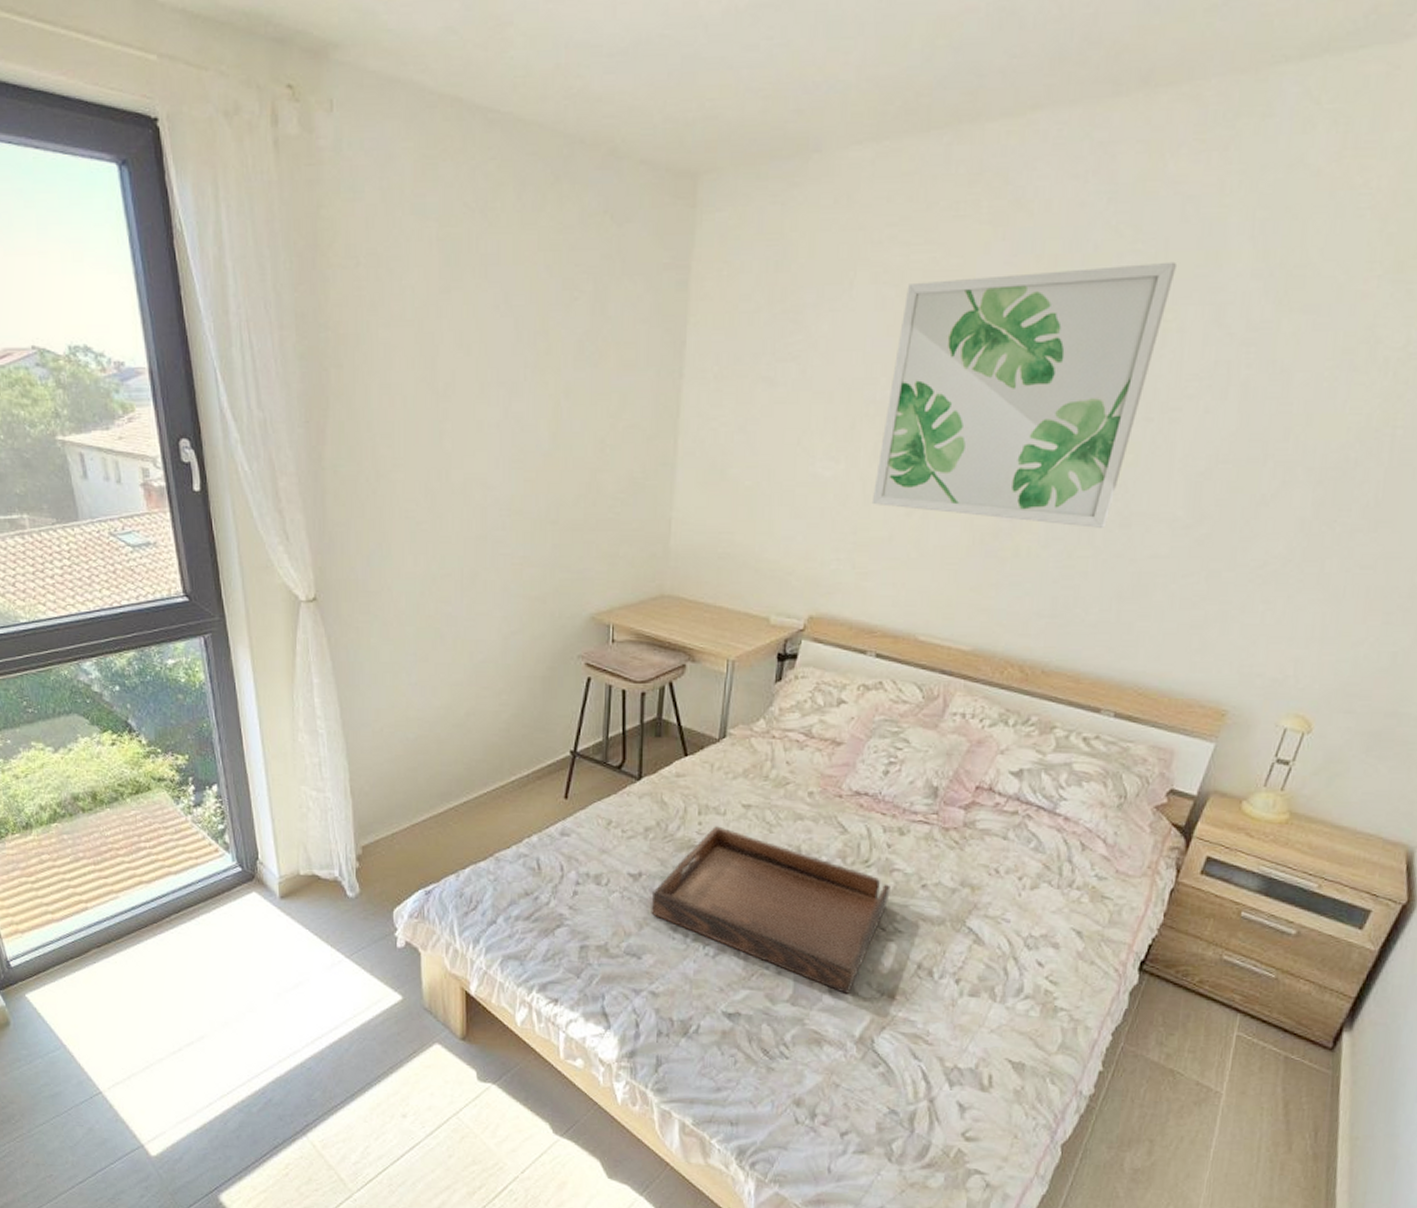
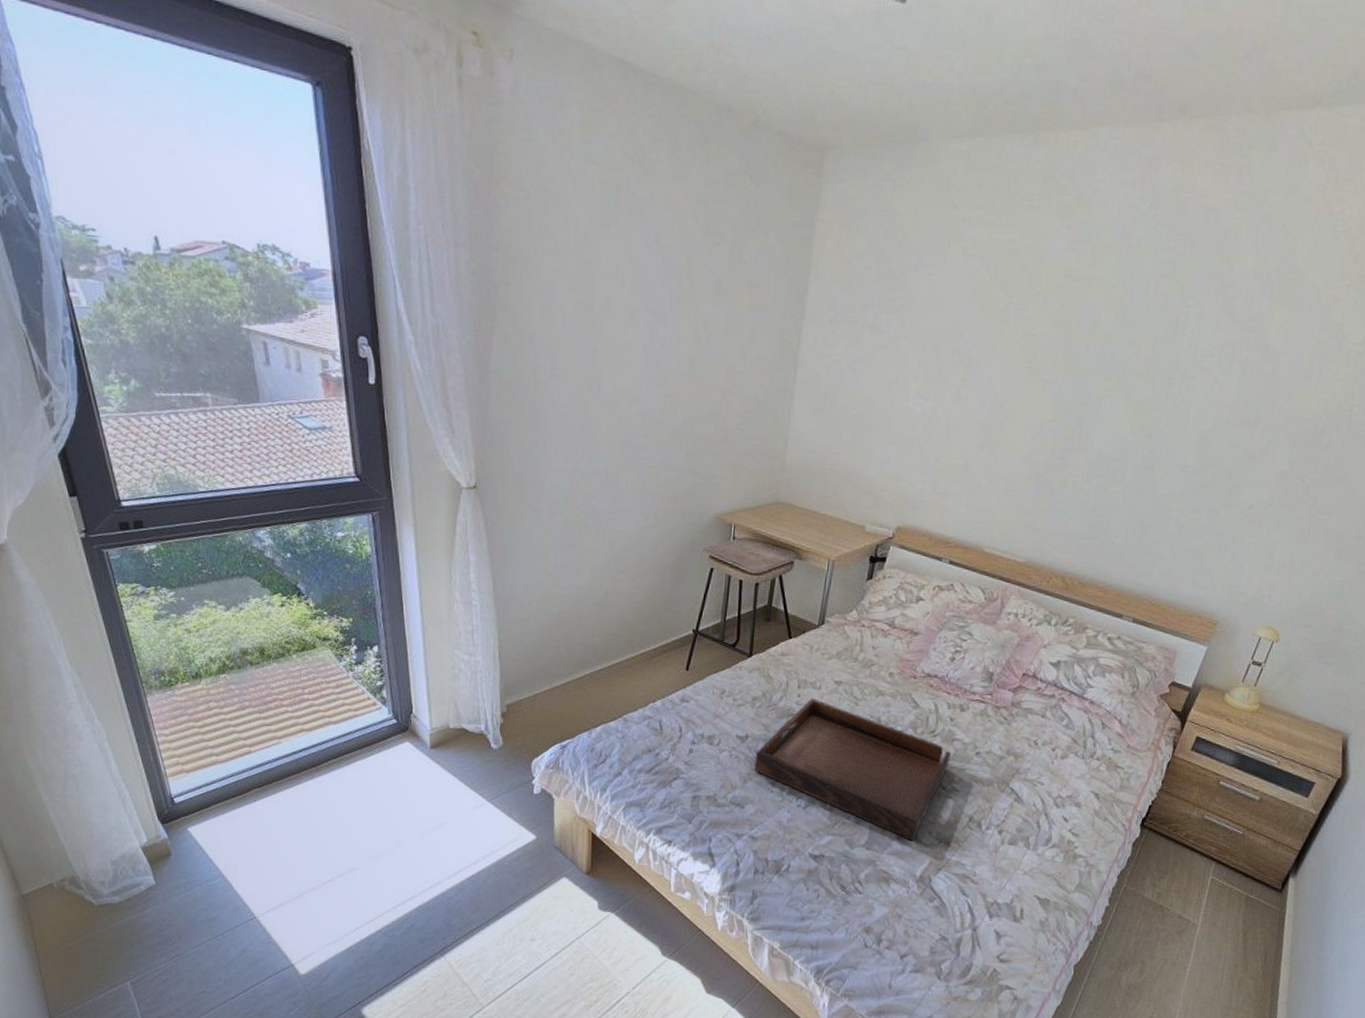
wall art: present [871,261,1176,528] -> none [952,257,1199,469]

